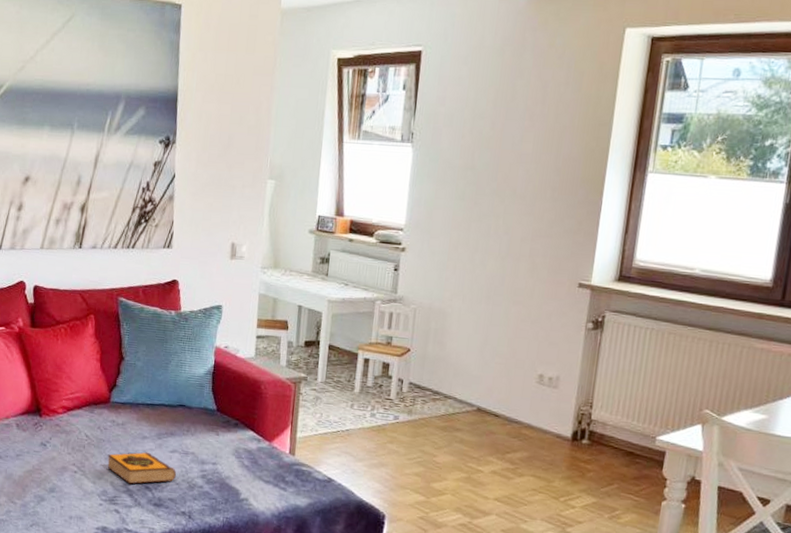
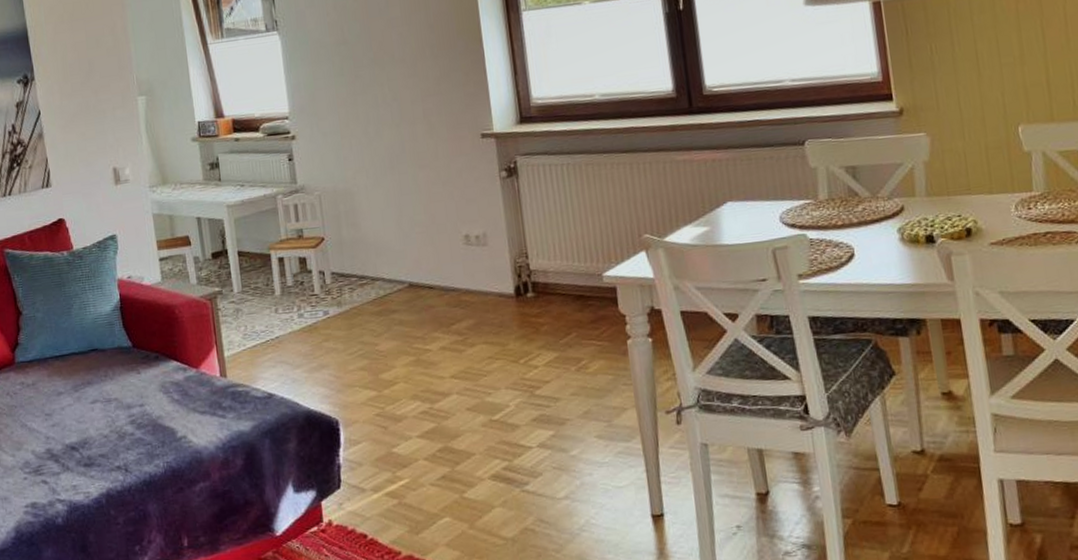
hardback book: present [107,452,176,485] -> none [22,408,102,449]

